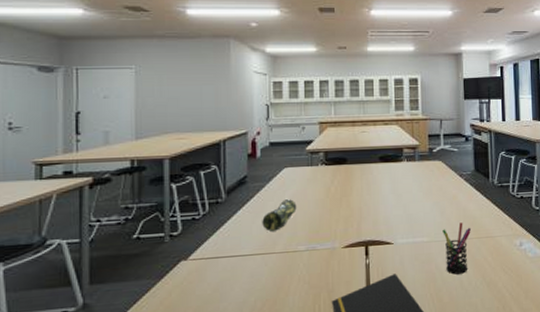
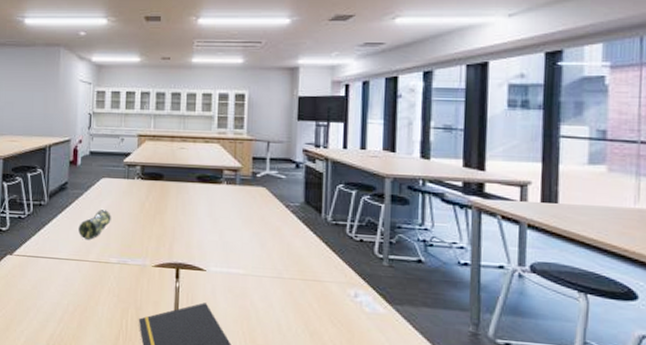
pen holder: present [443,222,471,275] -> none [261,259,295,317]

